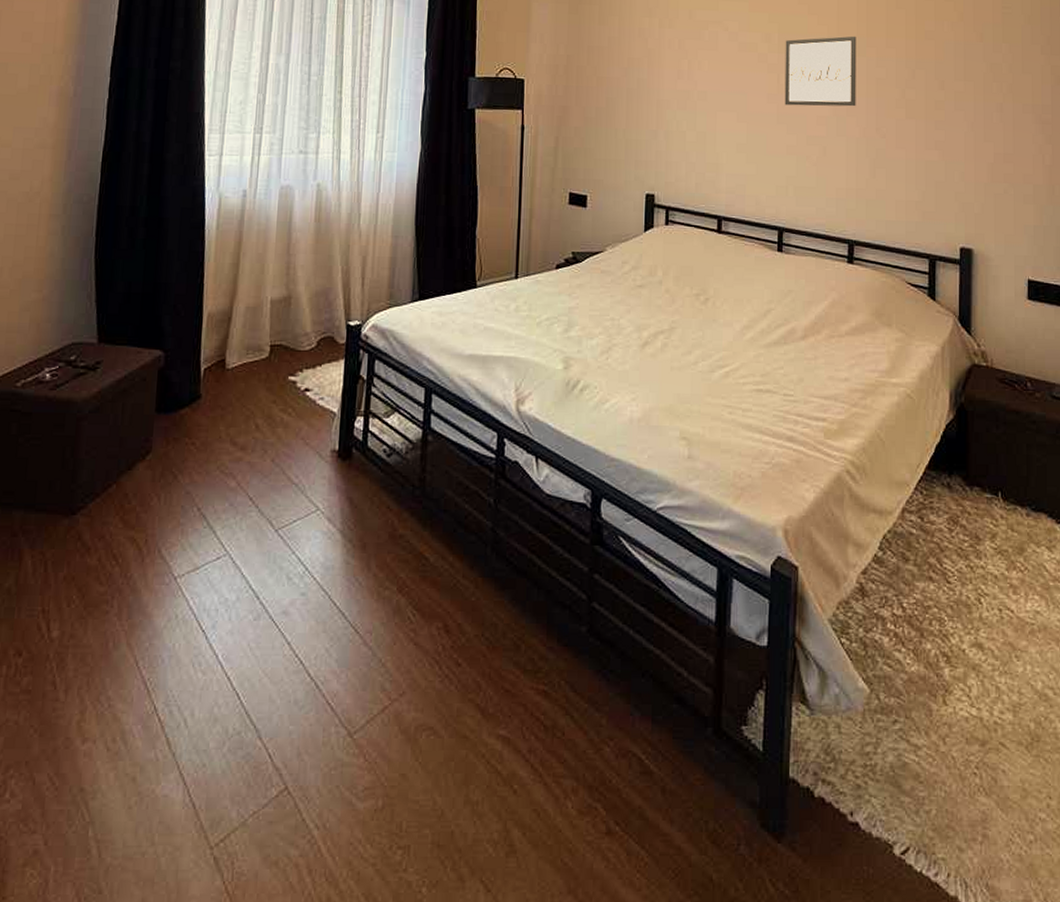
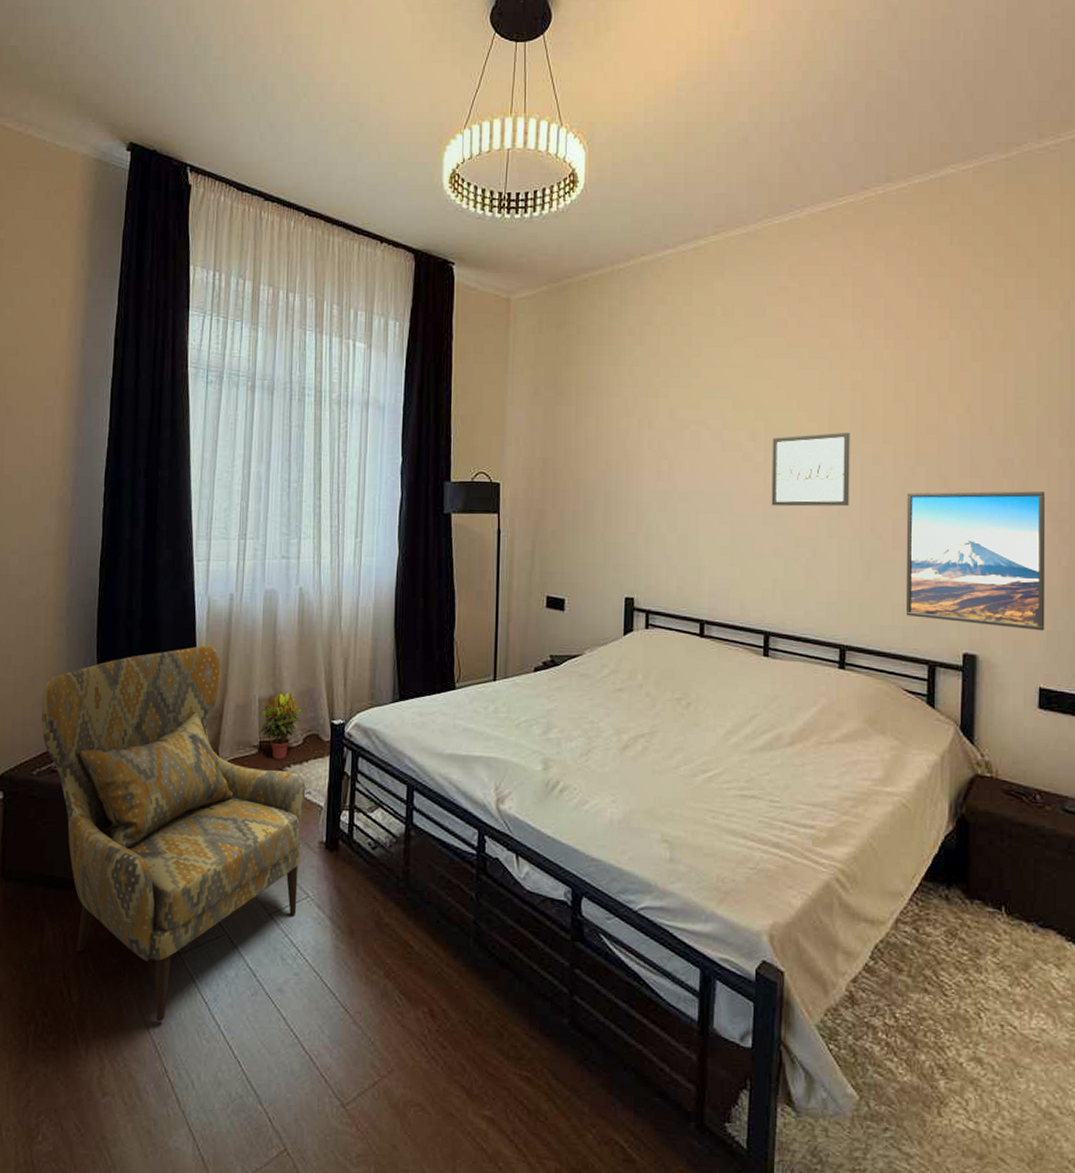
armchair: none [29,244,319,655] -> present [41,646,306,1022]
potted plant: none [269,292,317,364] -> present [258,691,302,759]
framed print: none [908,94,1032,226] -> present [905,491,1046,631]

